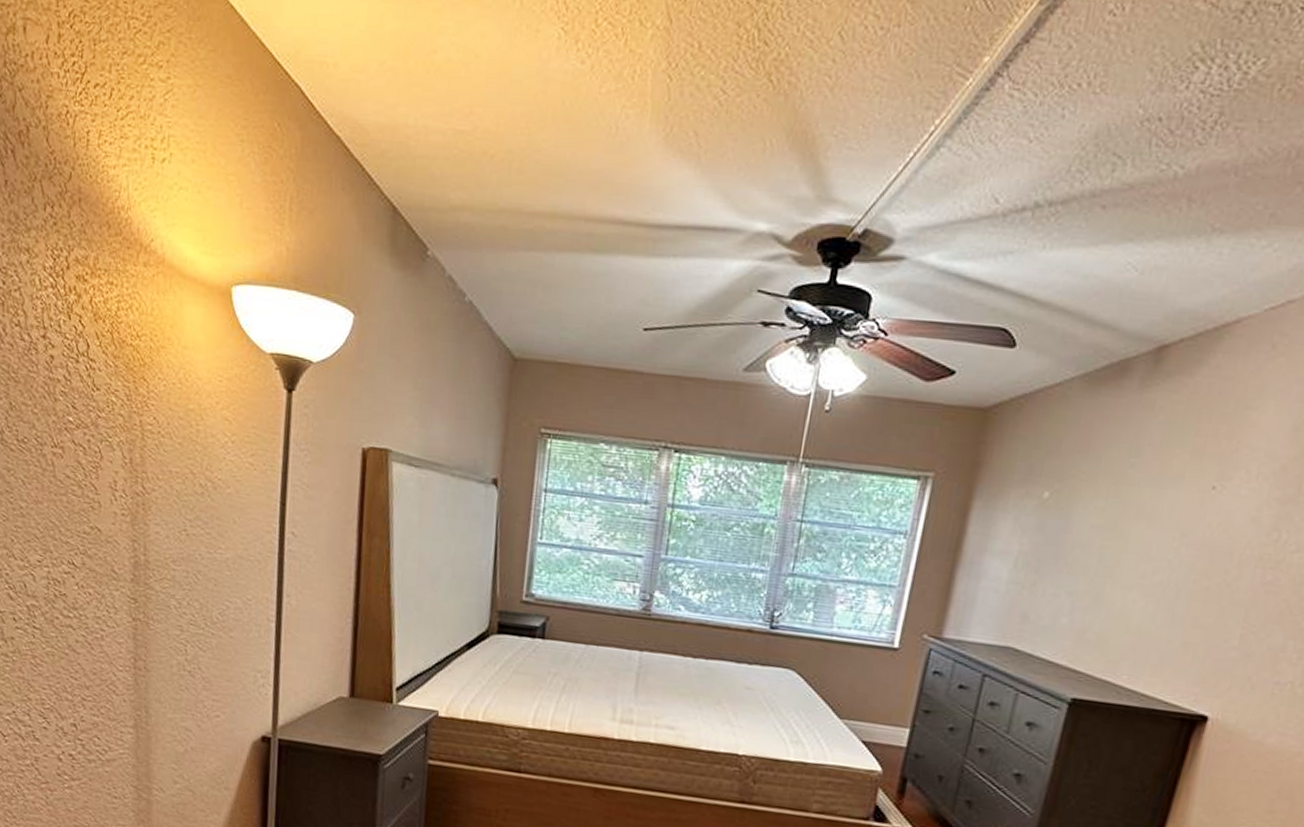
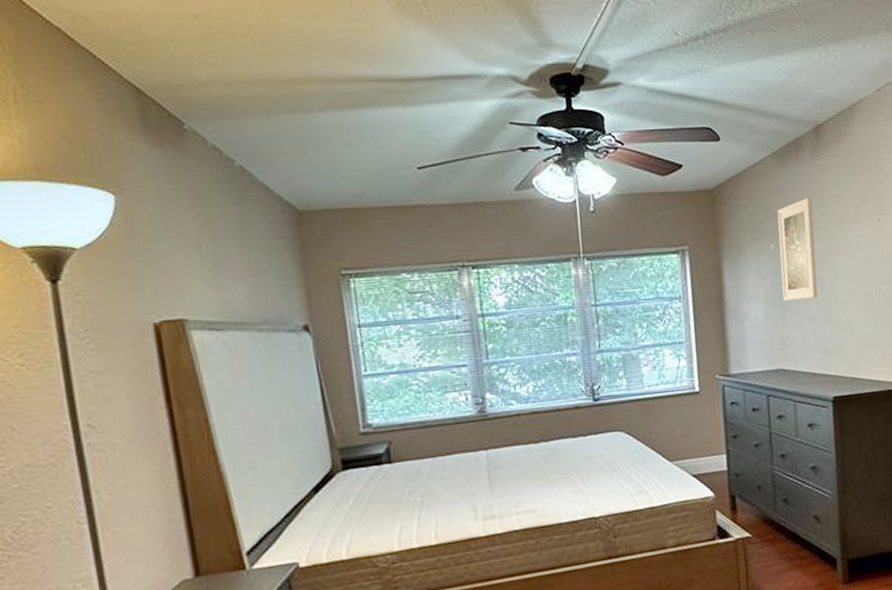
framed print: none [1040,439,1122,570] -> present [777,197,818,301]

